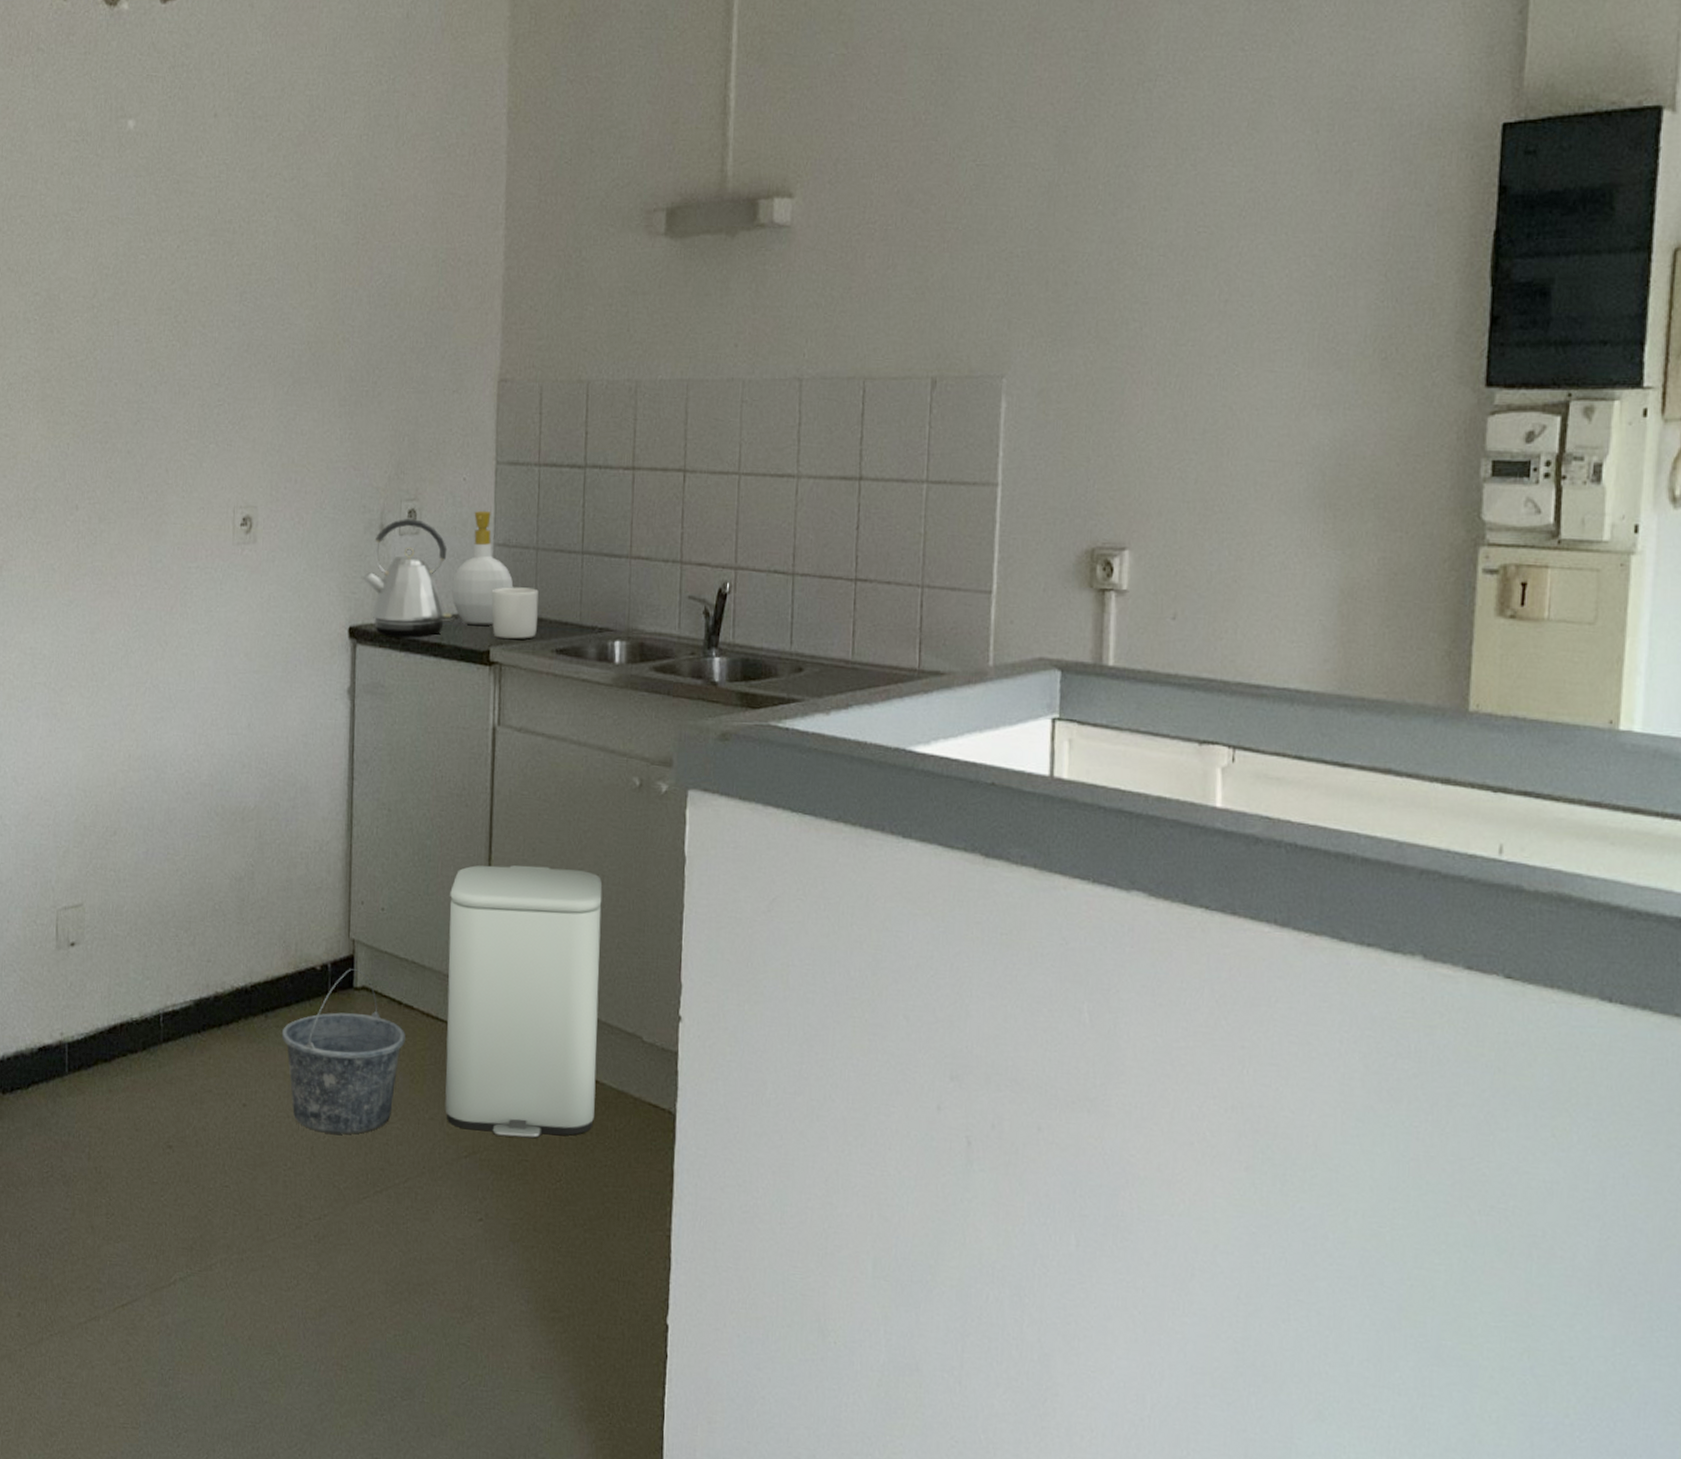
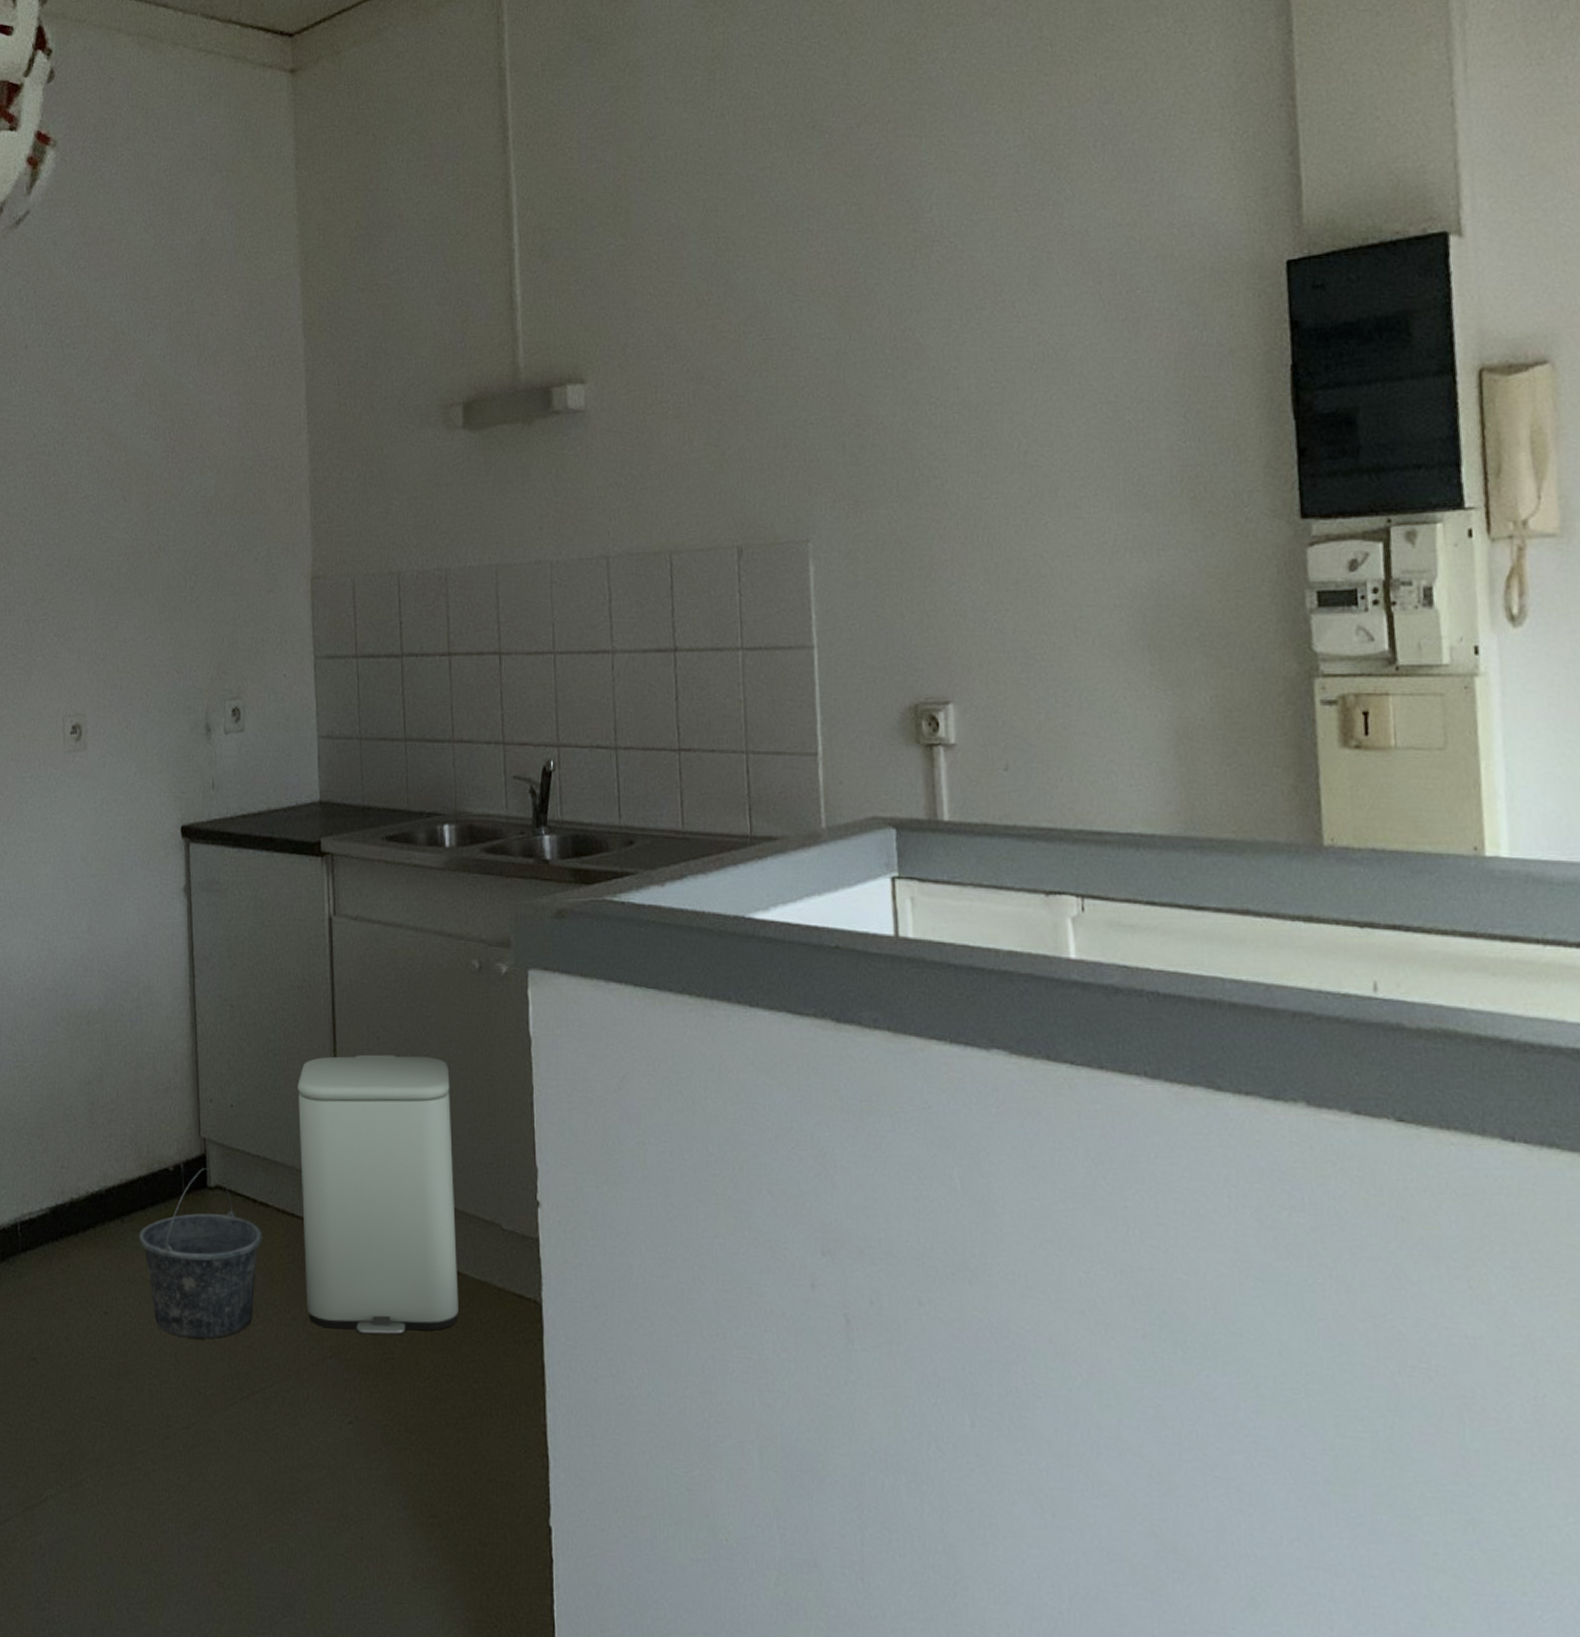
kettle: present [361,519,452,640] -> none [190,717,281,835]
soap bottle: present [452,510,514,626] -> none [279,704,340,817]
mug: present [491,587,539,640] -> none [318,777,366,830]

